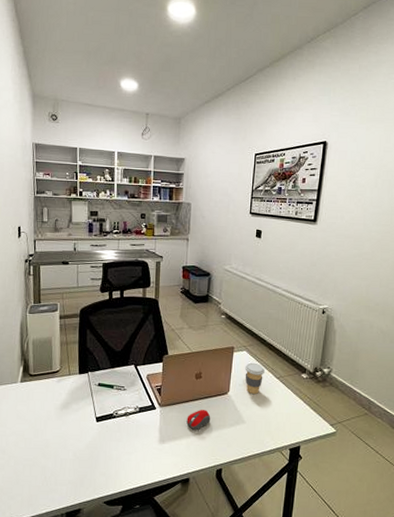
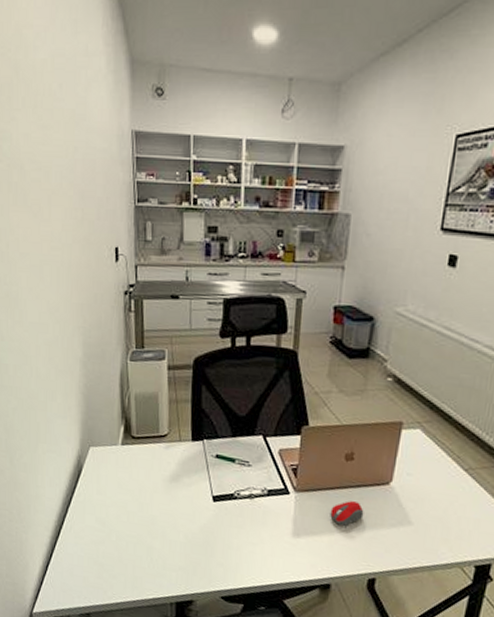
coffee cup: present [245,362,265,394] -> none [416,445,447,488]

